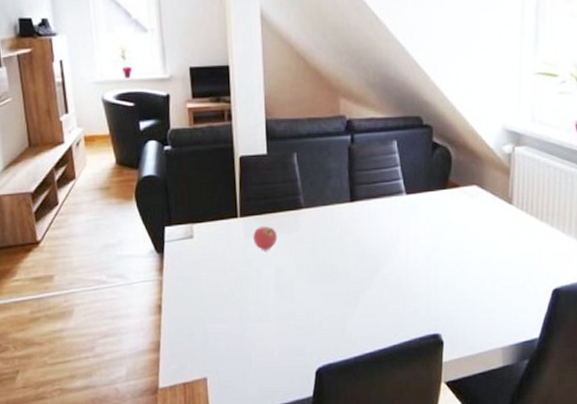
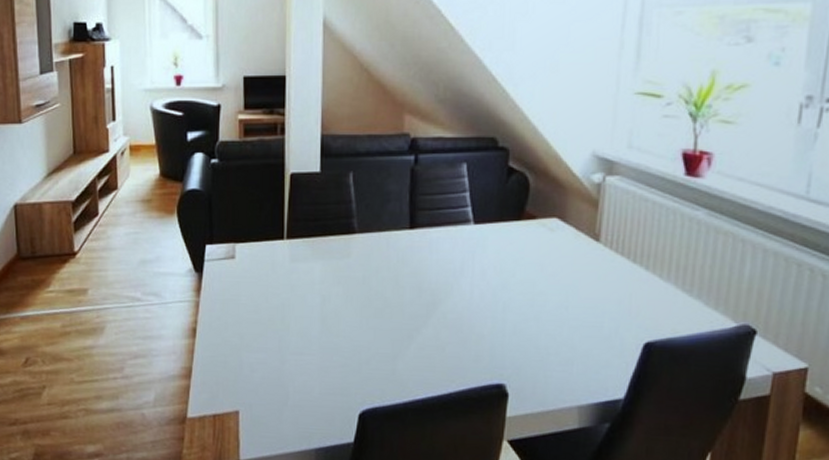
fruit: present [253,225,278,250] -> none [299,249,326,276]

